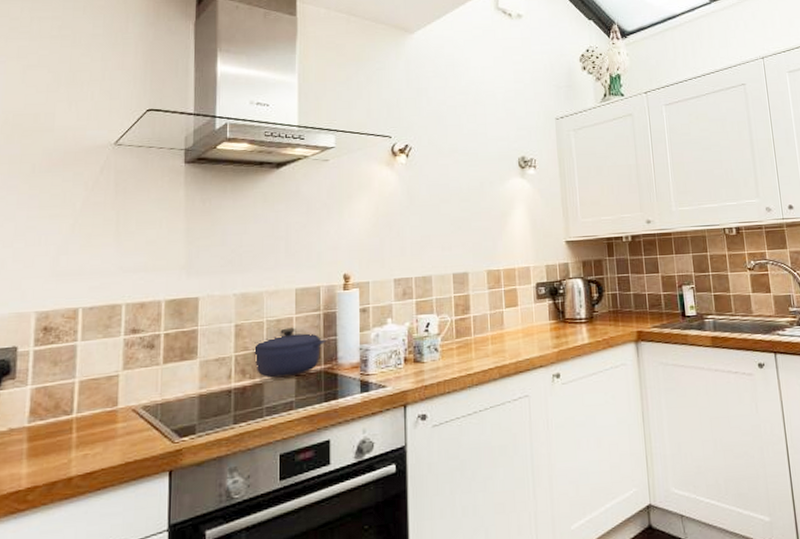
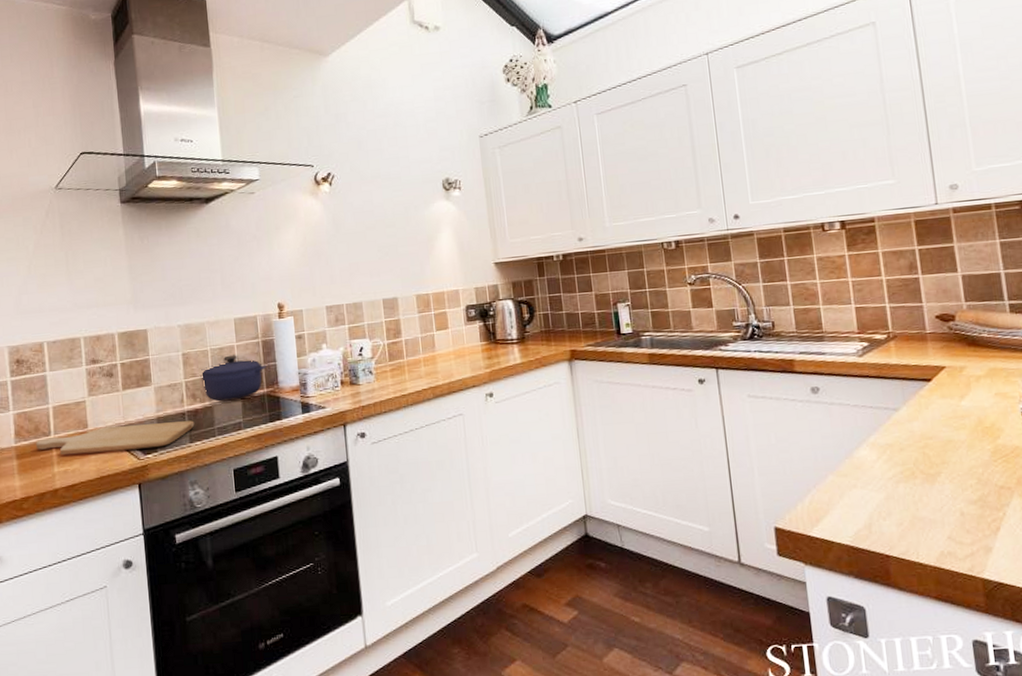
chopping board: none [53,399,241,438] -> present [36,420,195,456]

